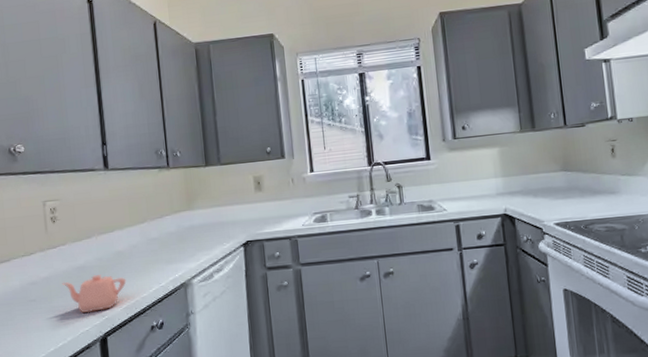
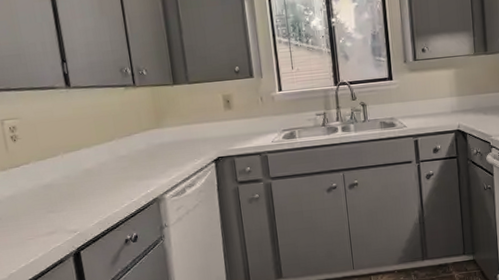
teapot: present [62,275,127,314] -> none [28,192,97,230]

